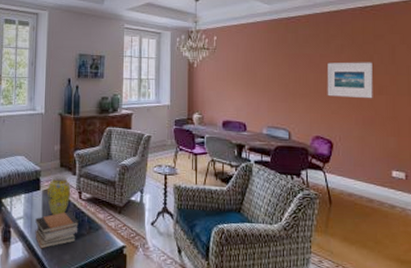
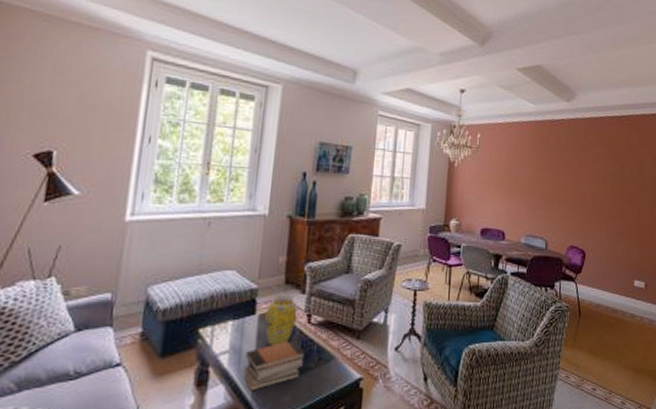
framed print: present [327,62,373,99] -> none [583,170,624,209]

